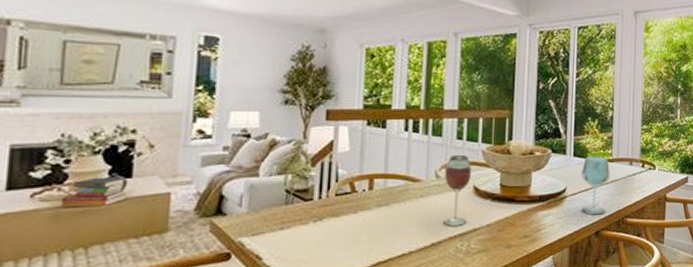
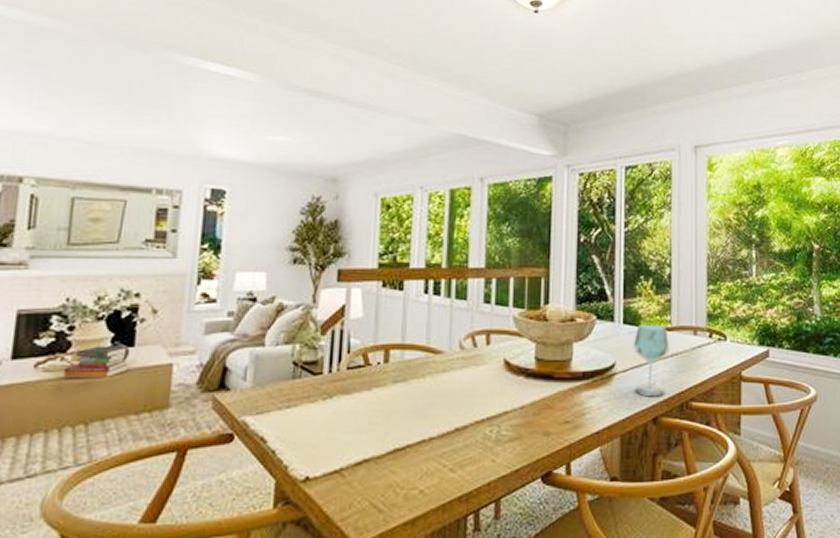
wineglass: present [444,155,471,226] -> none [469,322,501,407]

